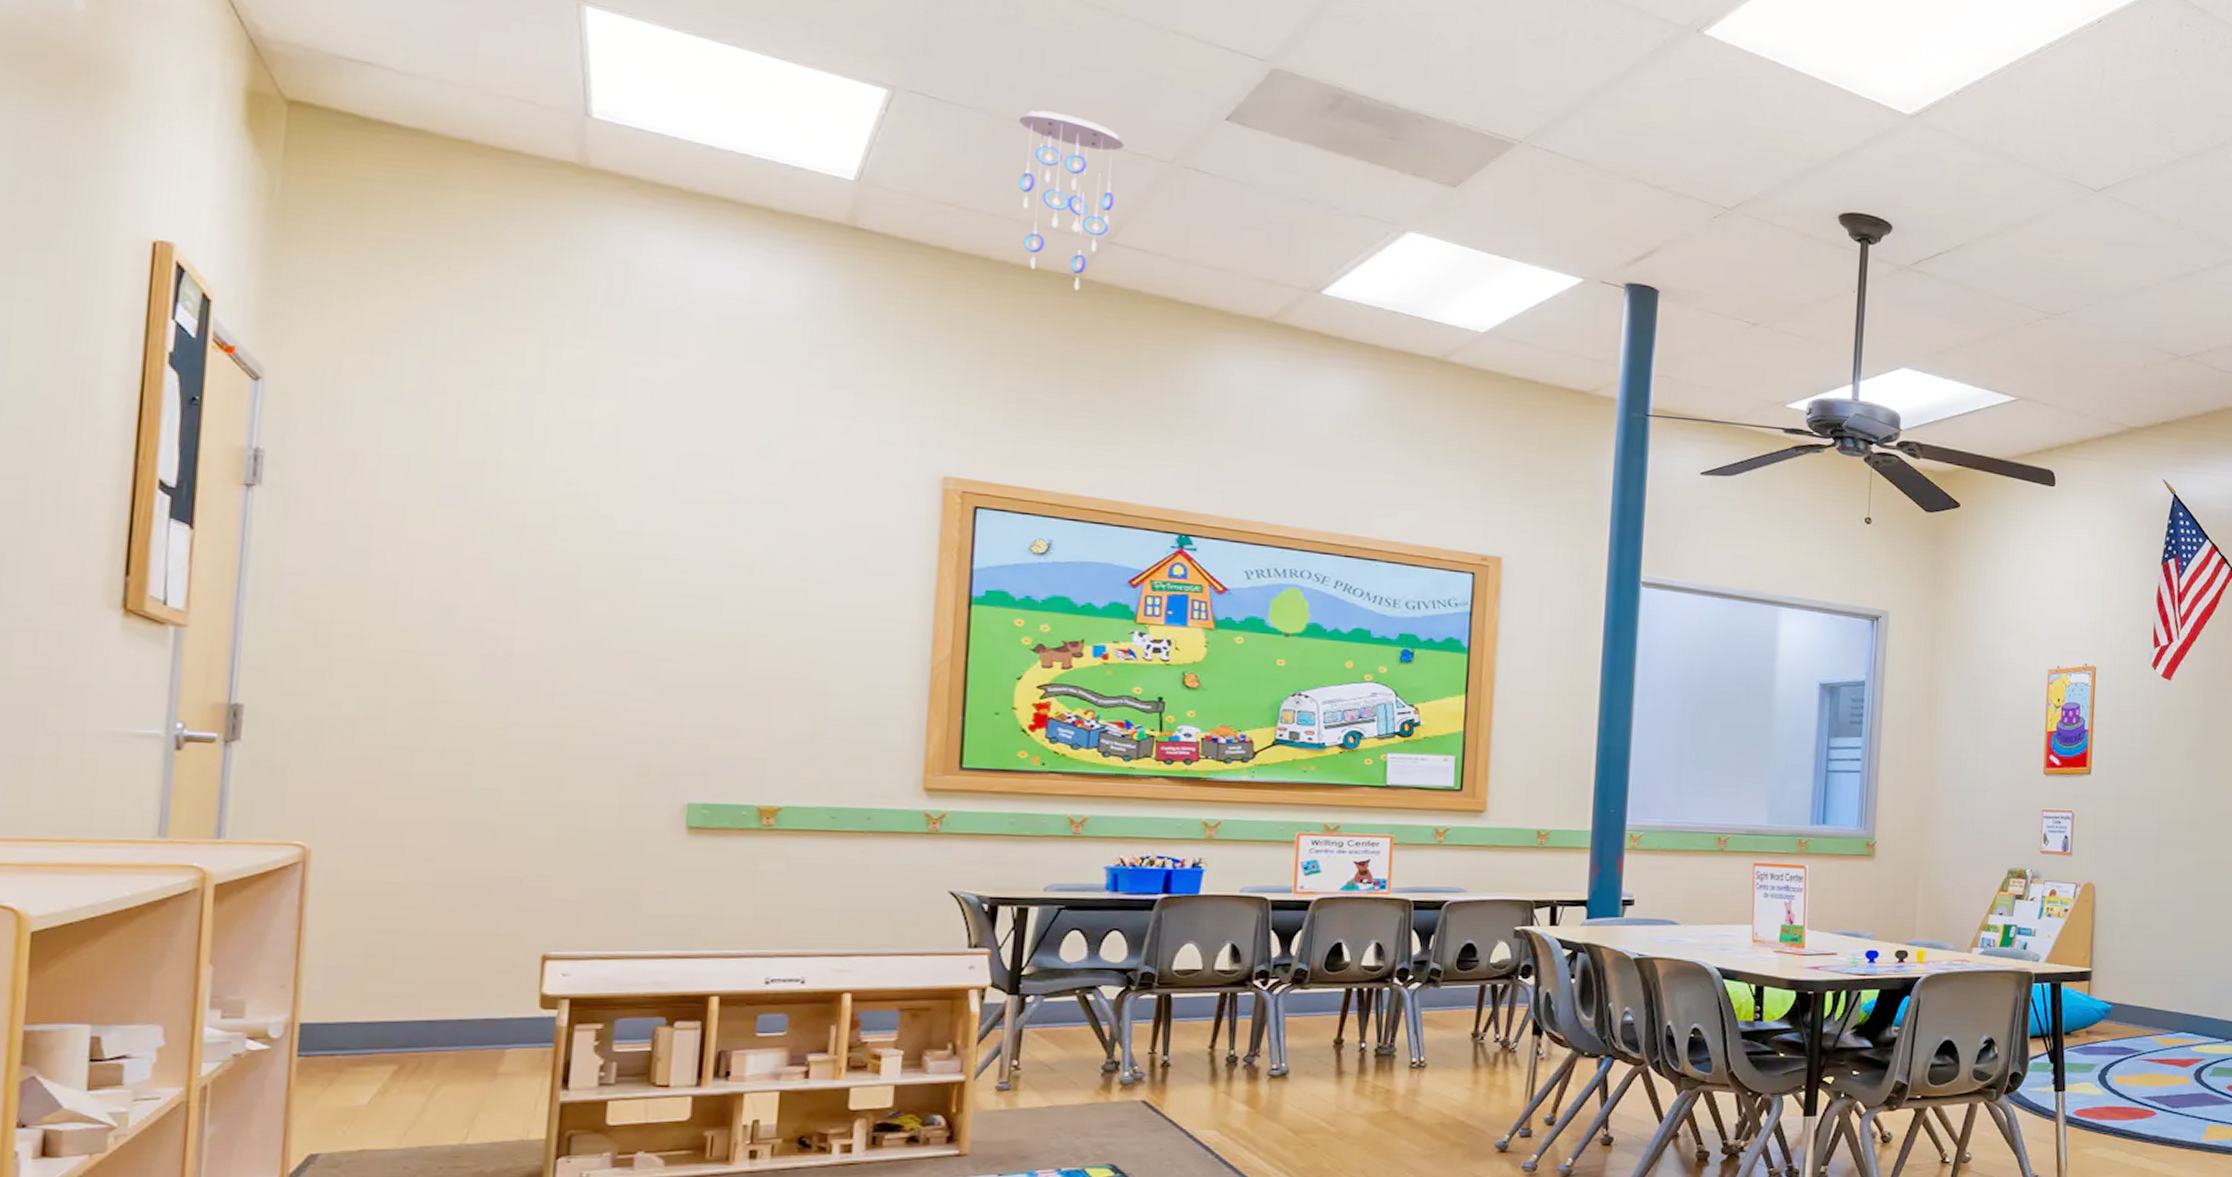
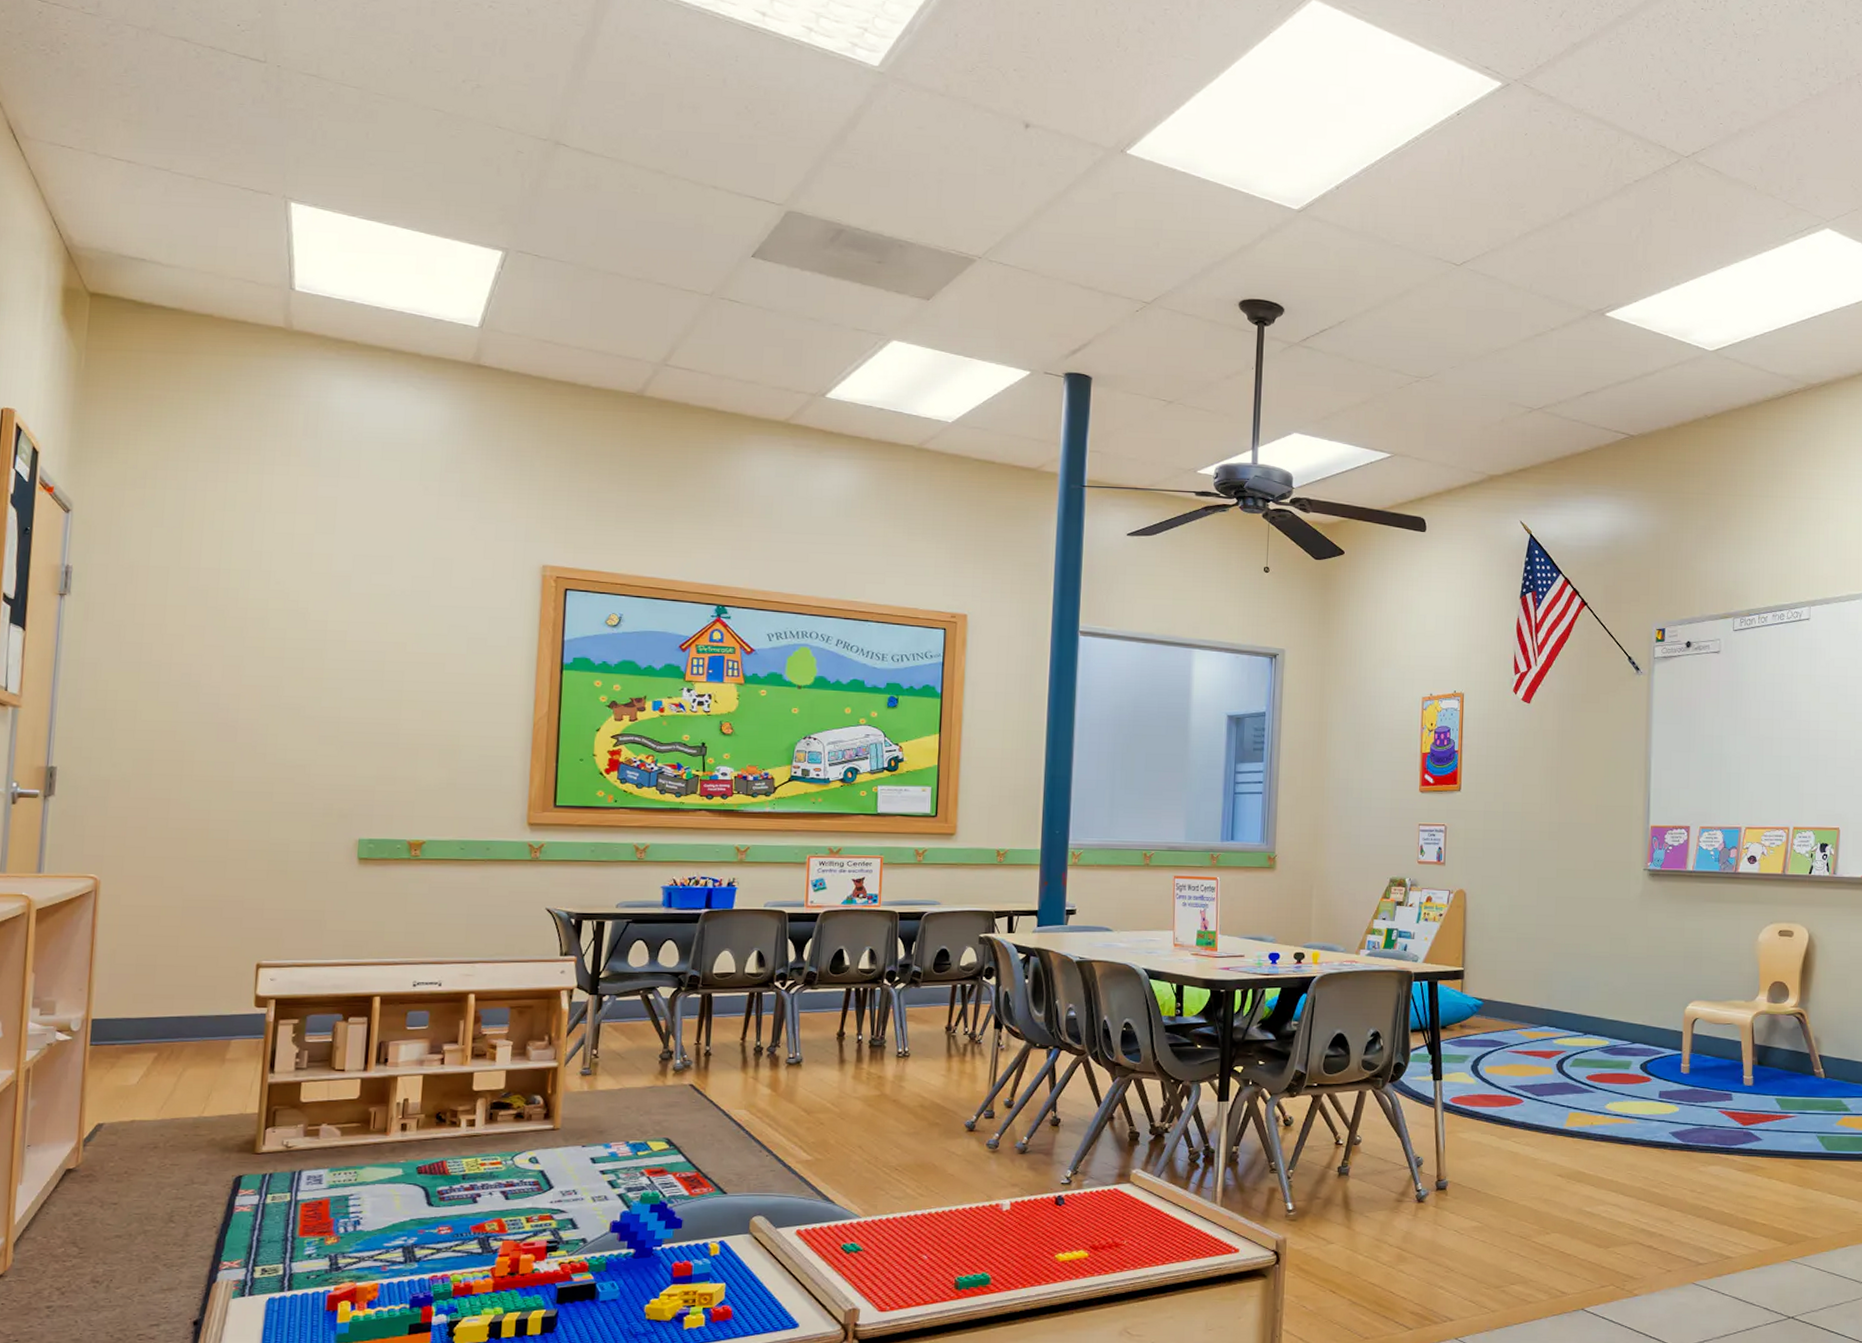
ceiling mobile: present [1019,110,1124,291] -> none [598,260,676,406]

